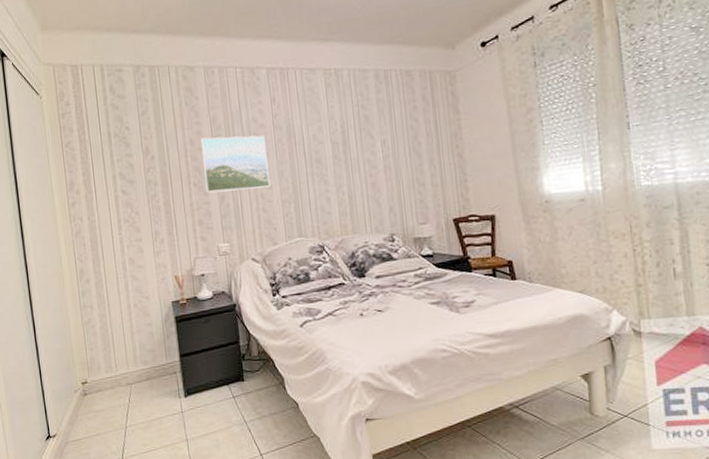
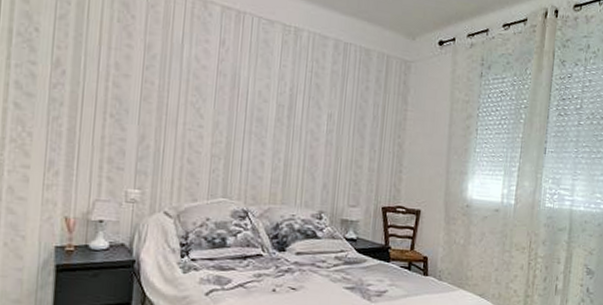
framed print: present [200,135,271,193] -> none [124,64,205,136]

